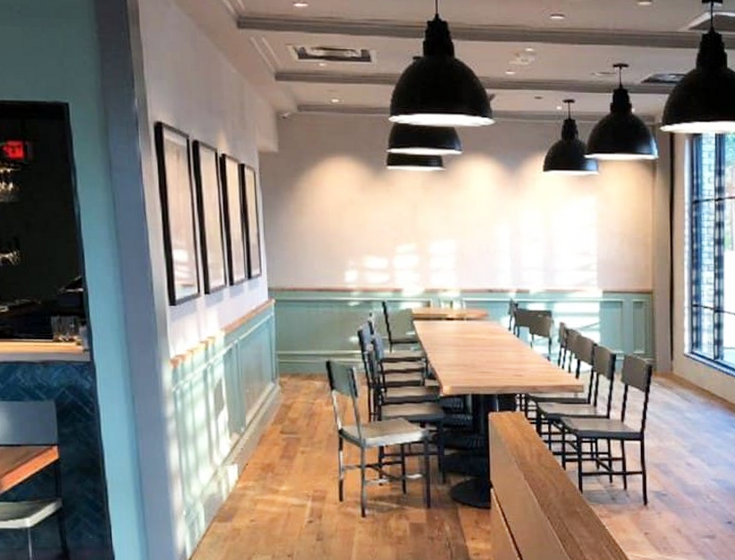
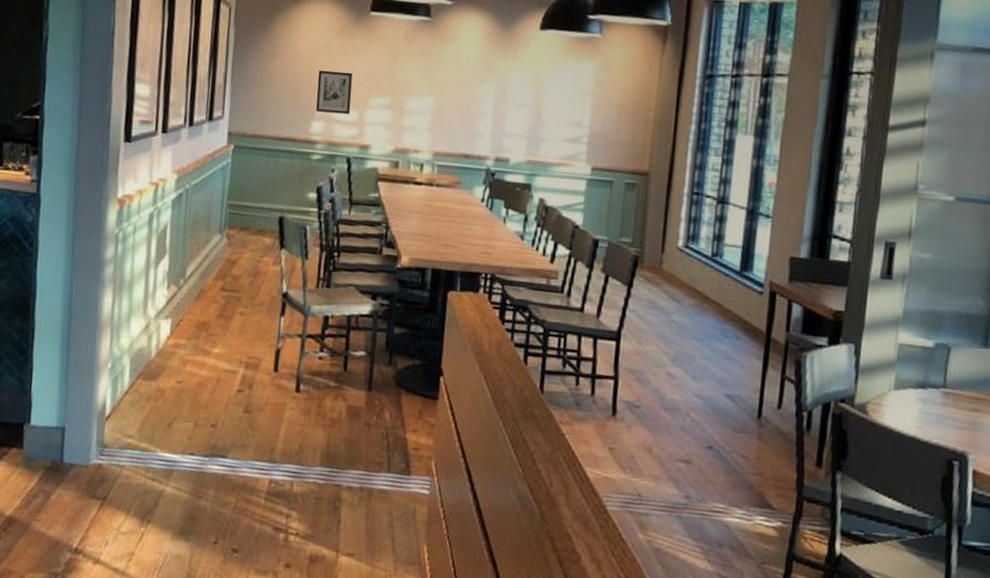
wall art: none [346,223,380,262] -> present [316,70,353,115]

